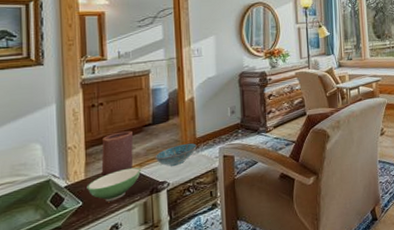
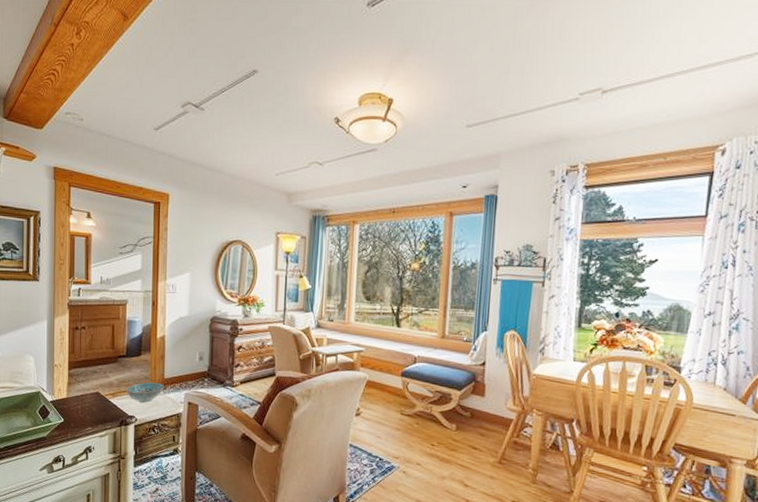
bowl: present [87,167,141,202] -> none [68,395,113,425]
candle: present [101,130,134,177] -> none [80,358,108,399]

